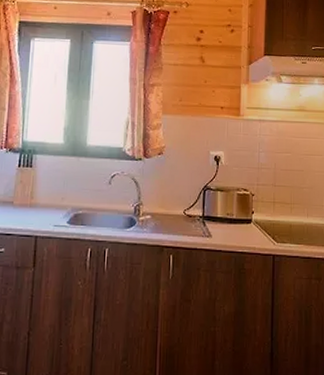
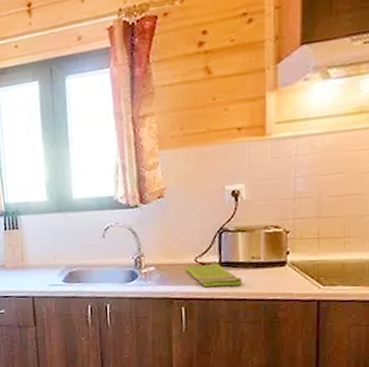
dish towel: none [176,216,220,238] -> present [185,263,243,288]

